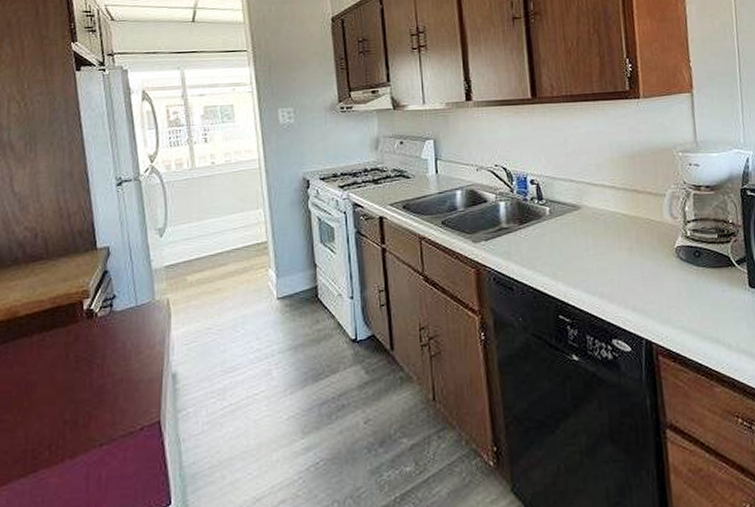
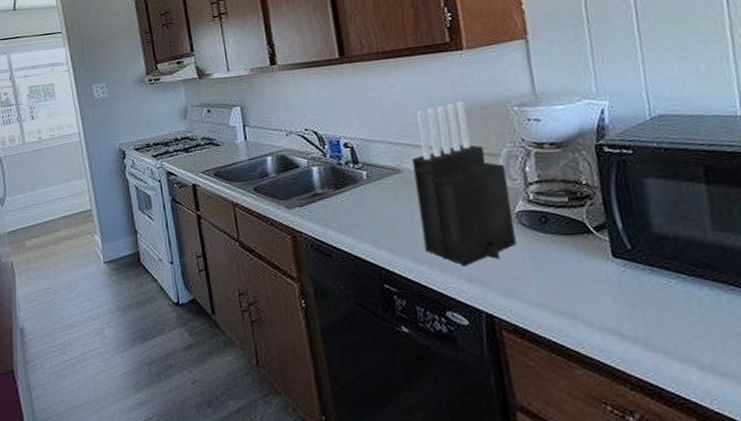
knife block: none [590,144,674,297] -> present [411,100,516,267]

